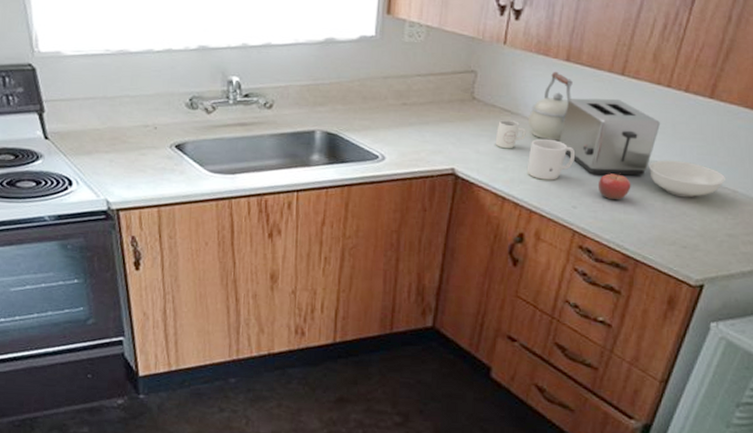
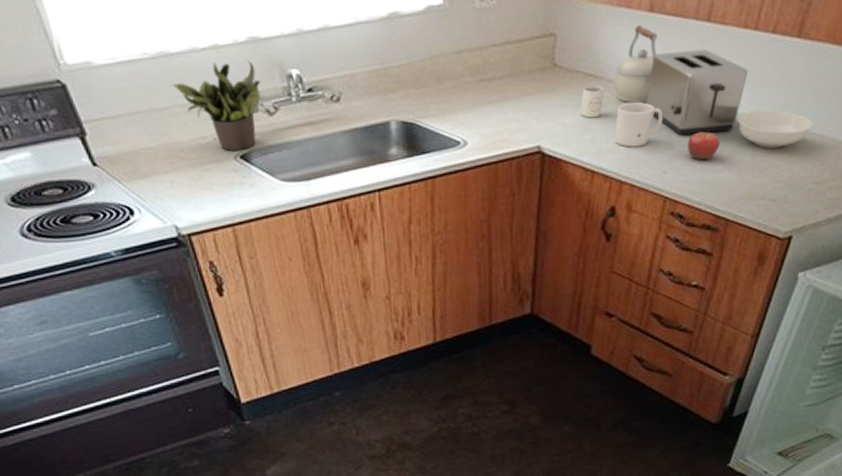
potted plant: none [126,63,204,141] -> present [172,59,261,151]

